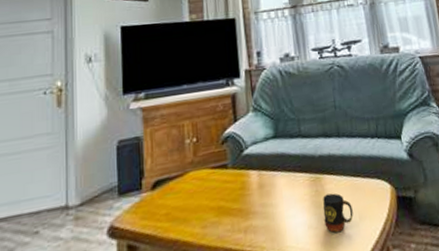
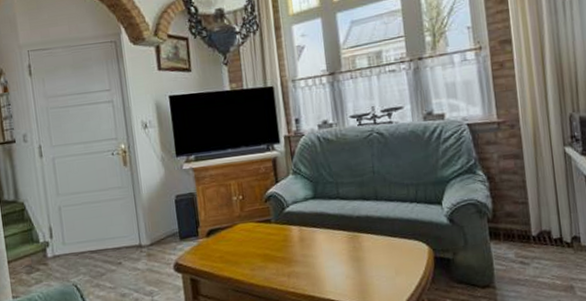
mug: present [323,193,353,233] -> none [360,250,390,284]

